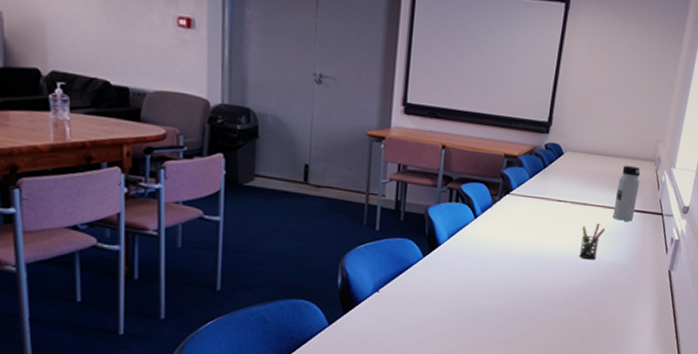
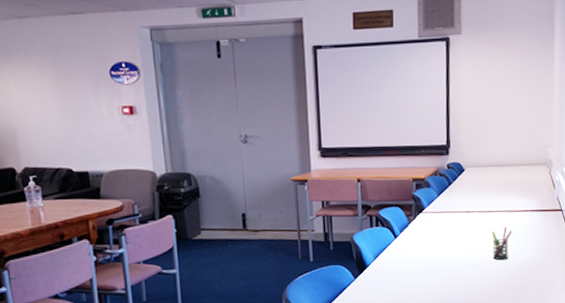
water bottle: present [612,165,640,221] -> none [517,171,537,221]

